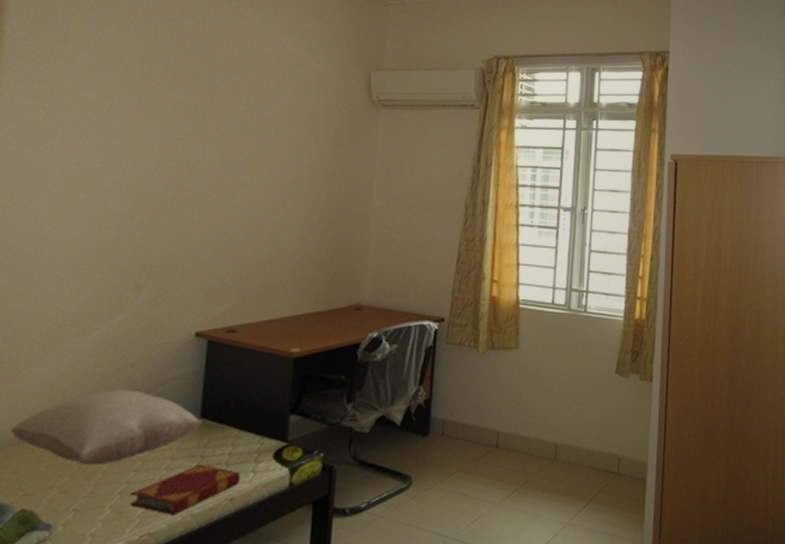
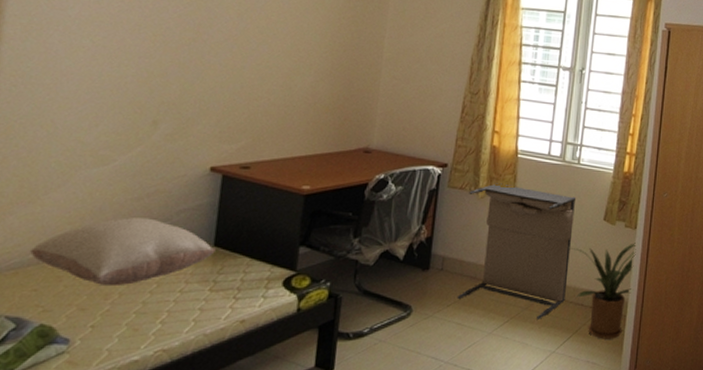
hardback book: present [129,464,241,515] -> none [144,288,252,334]
laundry hamper: none [460,337,585,487] -> present [457,183,577,319]
house plant: none [579,397,653,507] -> present [569,243,637,339]

